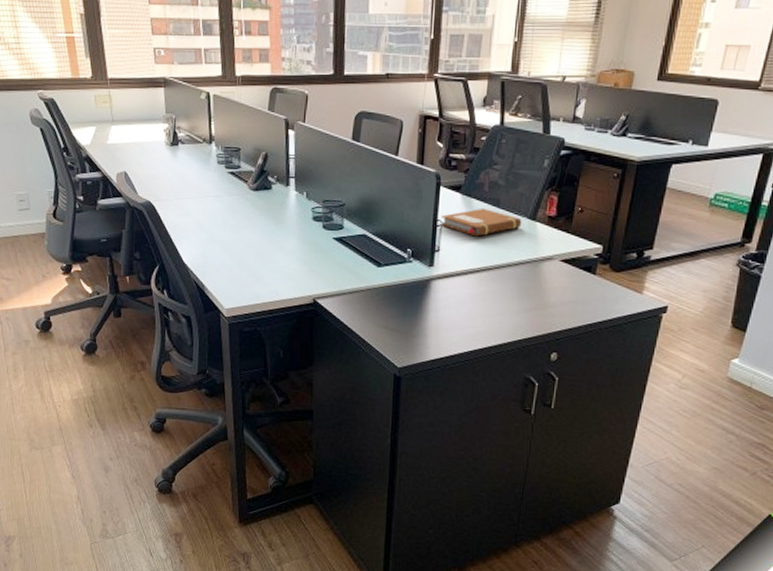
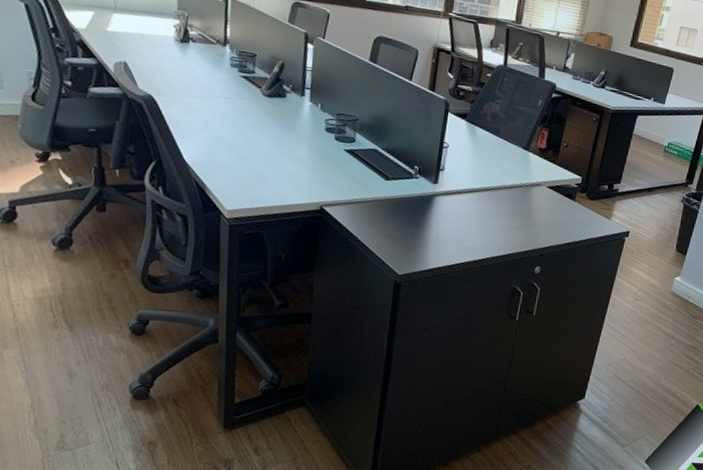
notebook: present [441,207,522,237] -> none [447,135,517,161]

